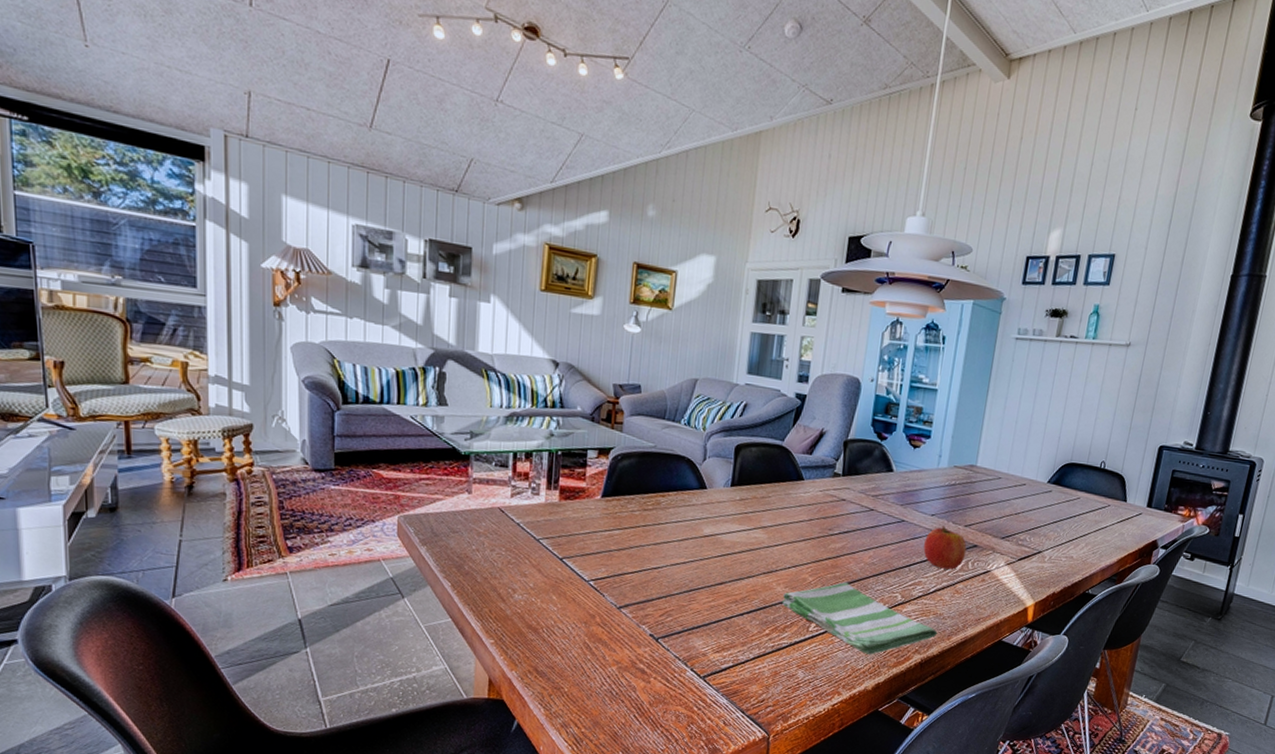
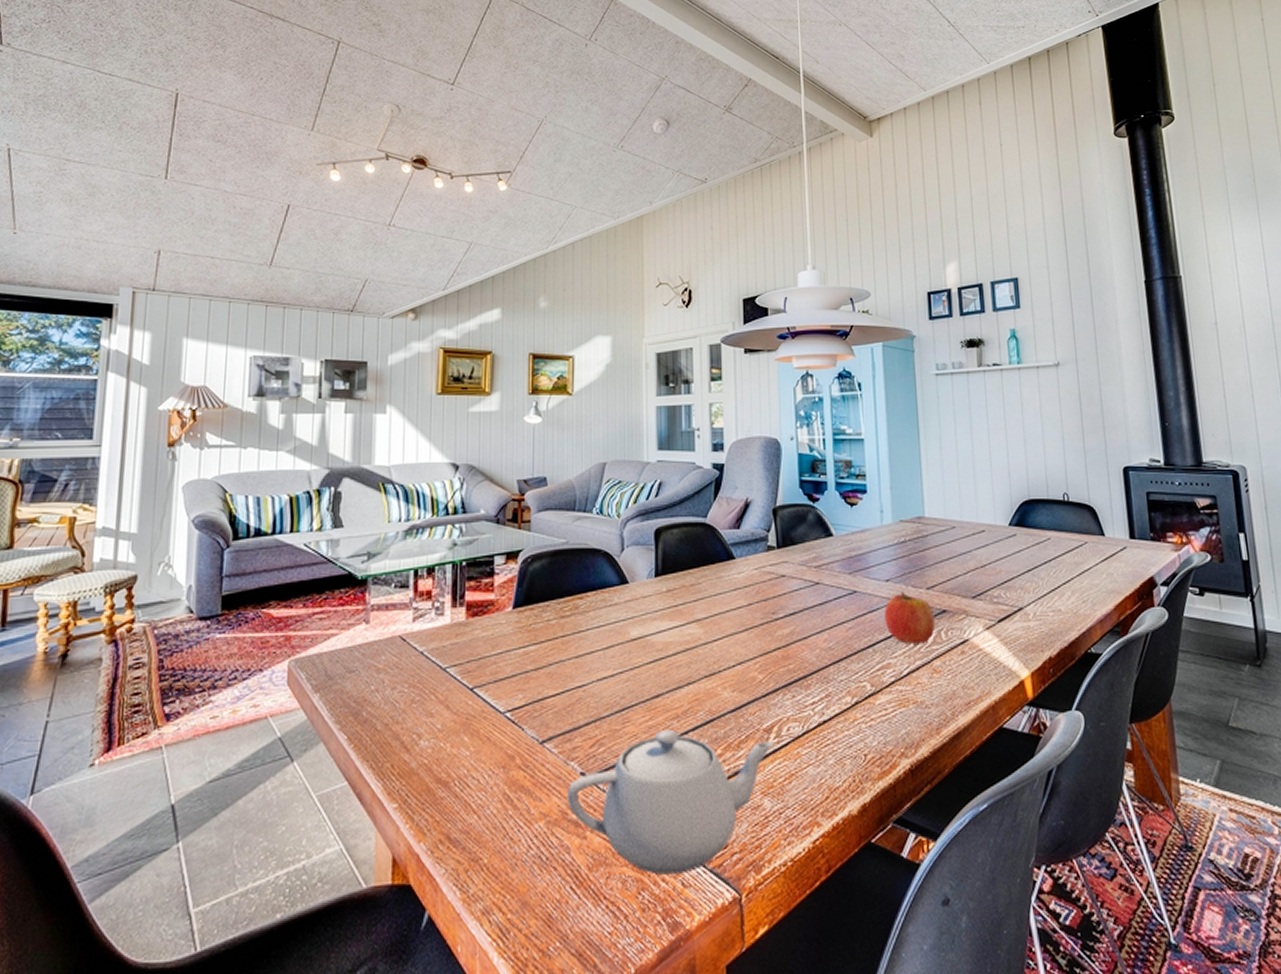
teapot: none [637,610,815,716] -> present [567,730,776,875]
dish towel: present [781,582,938,655] -> none [731,676,923,766]

